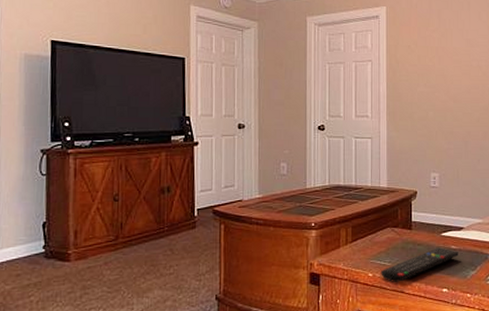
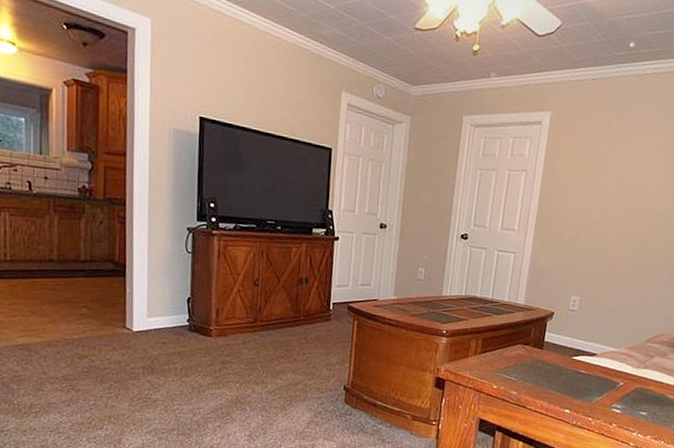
remote control: present [380,247,458,282] -> none [505,370,587,397]

